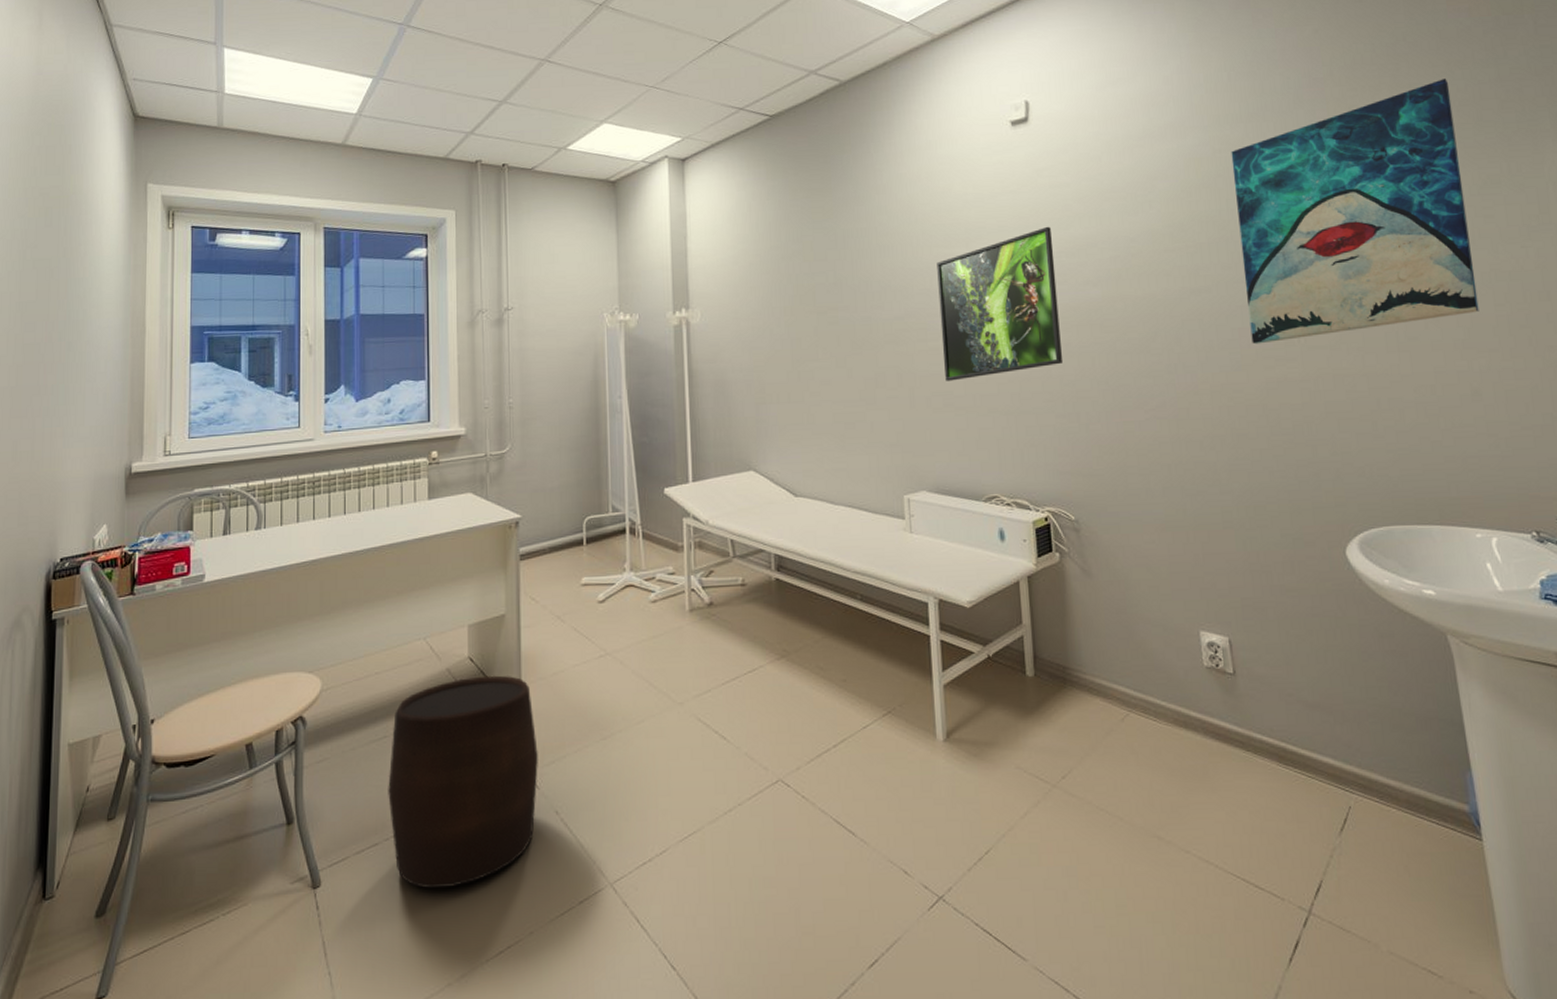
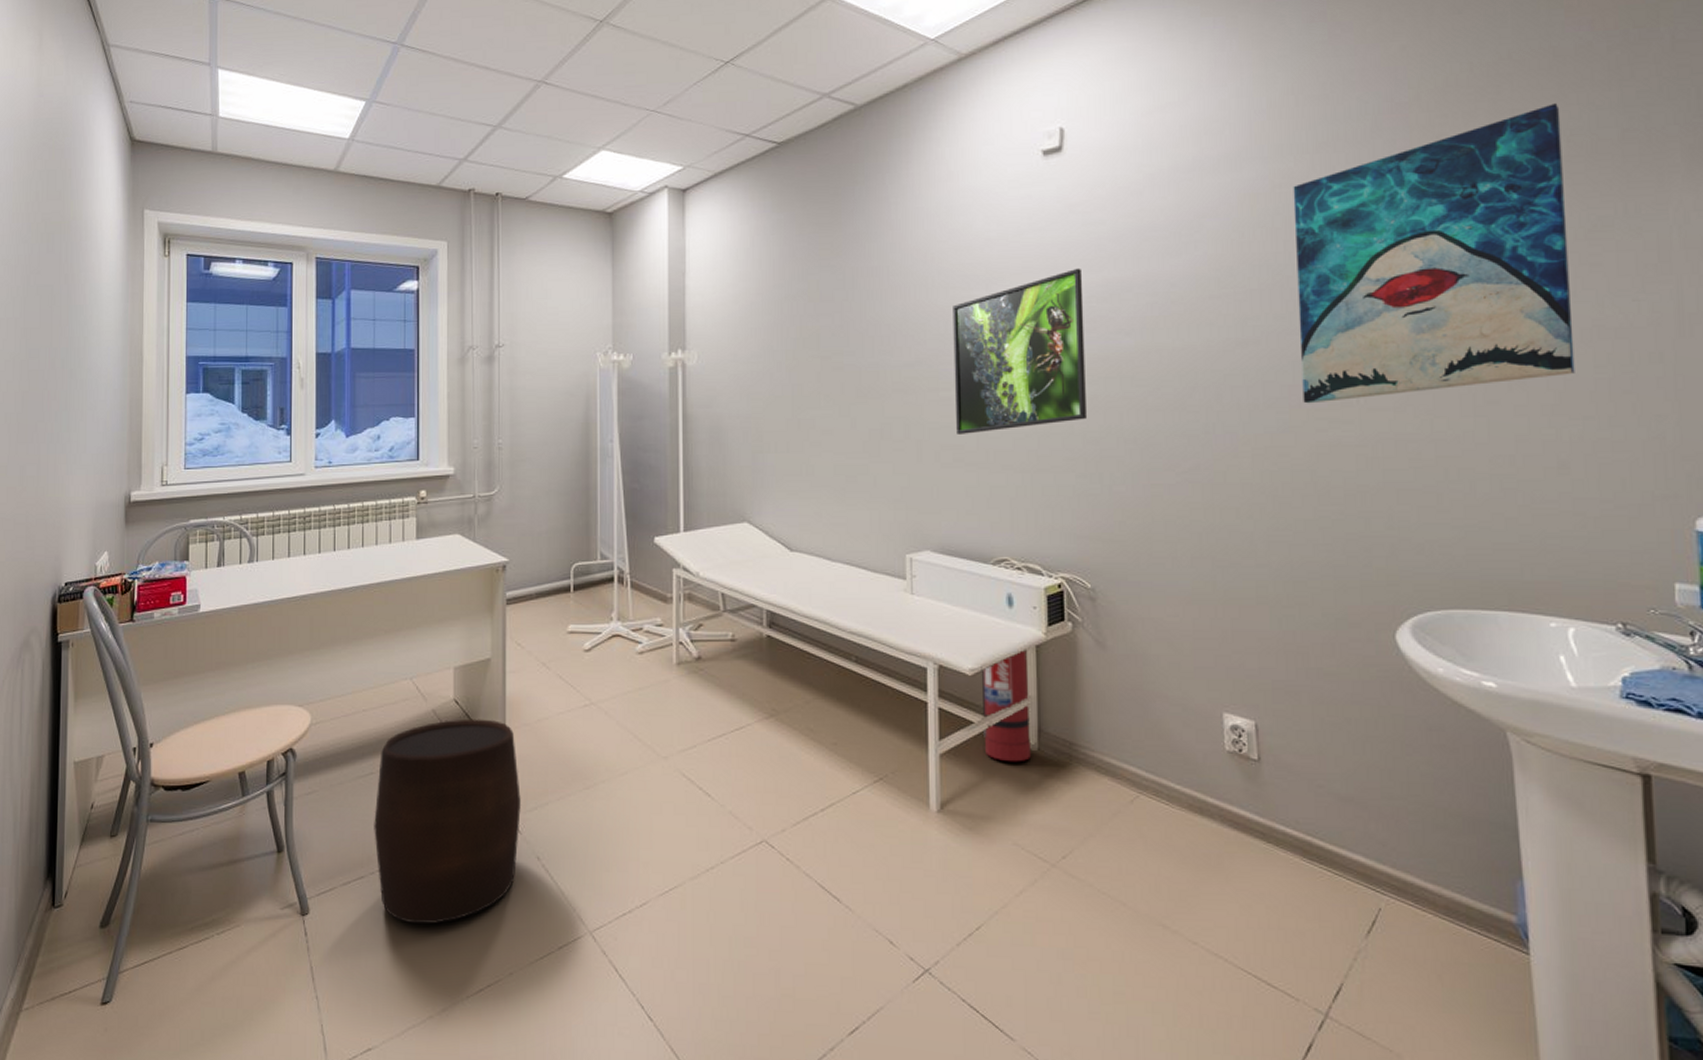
fire extinguisher: none [978,581,1028,689] -> present [981,650,1030,762]

